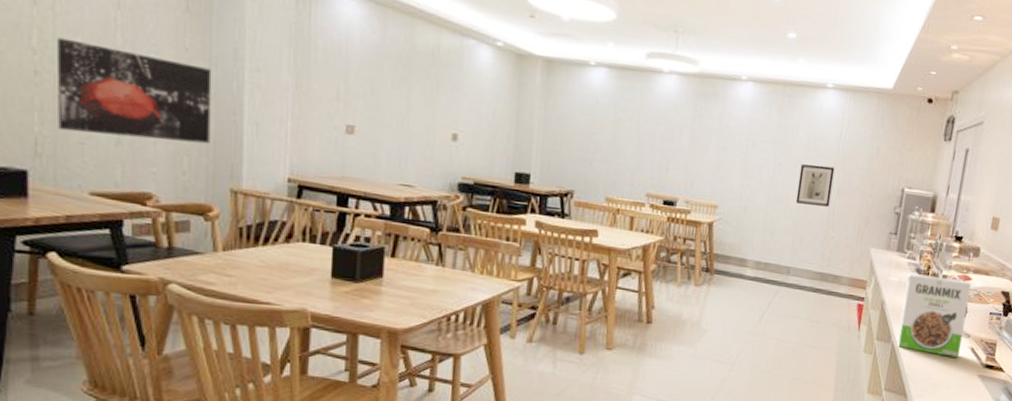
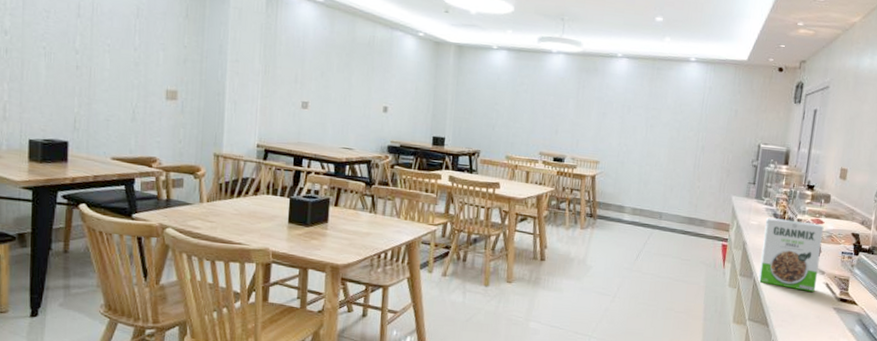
wall art: present [58,37,212,144] -> none [91,41,203,119]
wall art: present [795,164,835,207] -> none [665,125,699,161]

